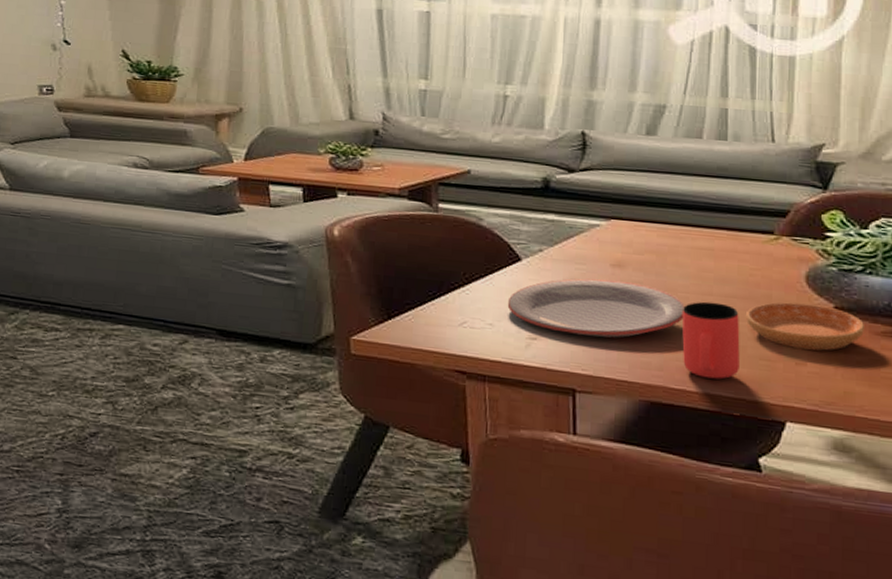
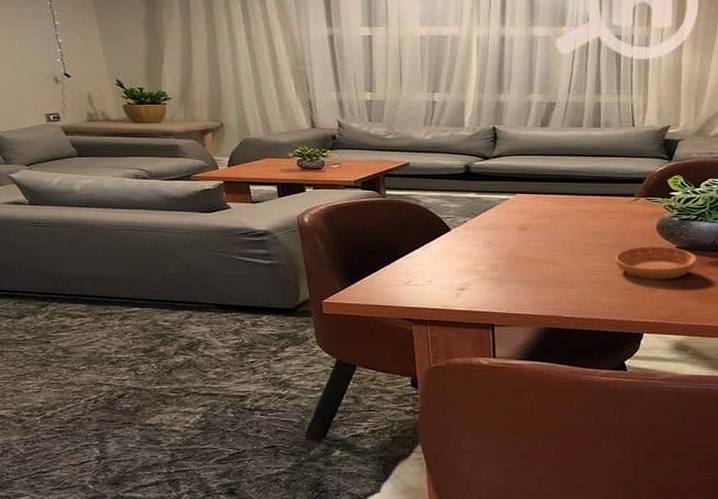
plate: present [507,278,685,338] -> none [441,240,572,283]
cup: present [681,301,740,379] -> none [569,250,611,307]

